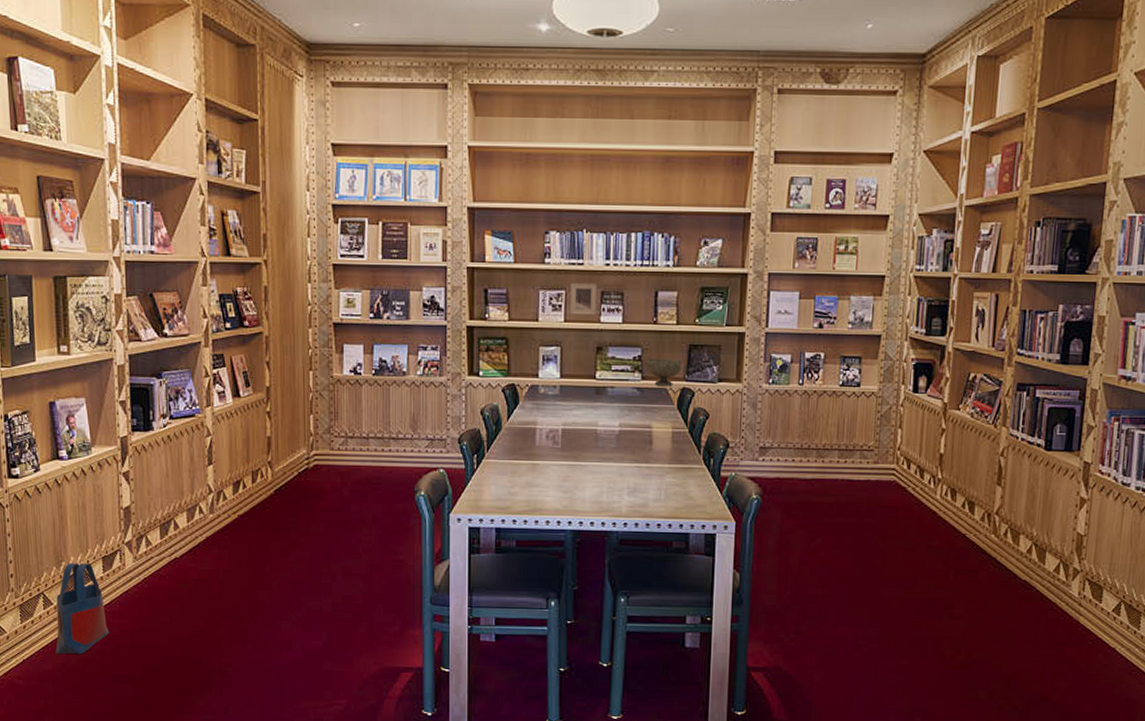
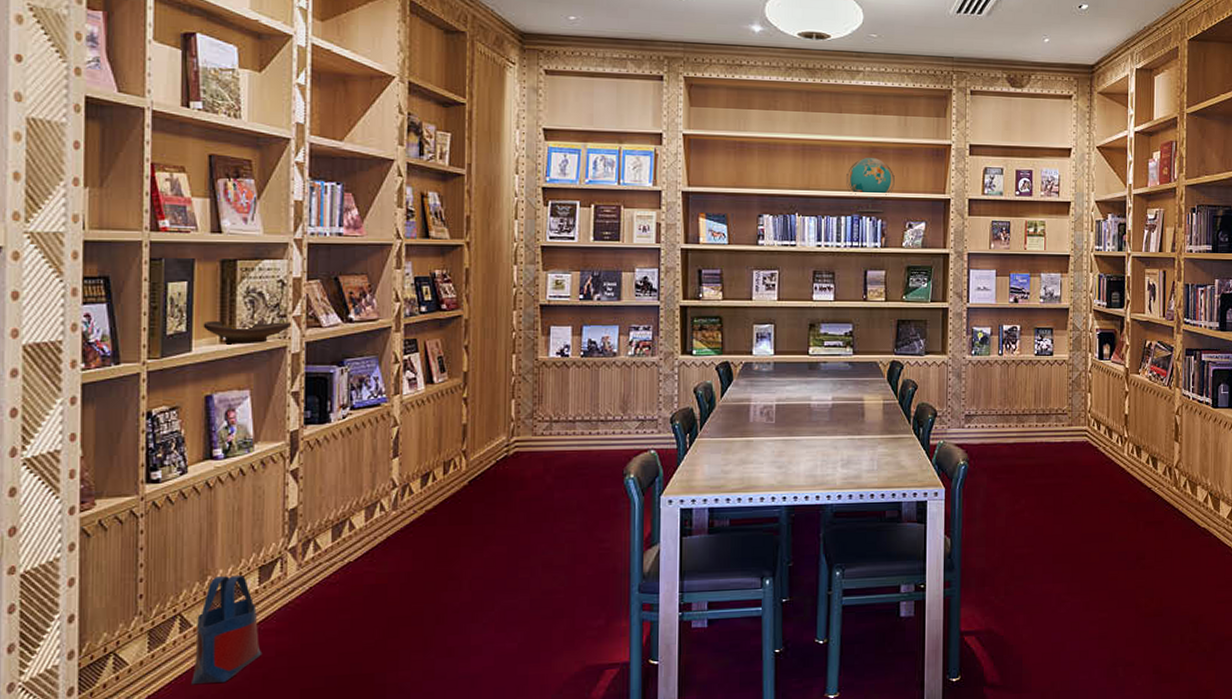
decorative bowl: none [43,333,115,356] -> present [203,320,291,345]
picture frame: present [570,282,597,315] -> none [783,262,809,294]
globe: none [637,167,690,230] -> present [846,157,895,214]
decorative bowl: present [647,358,682,385] -> none [858,334,891,359]

